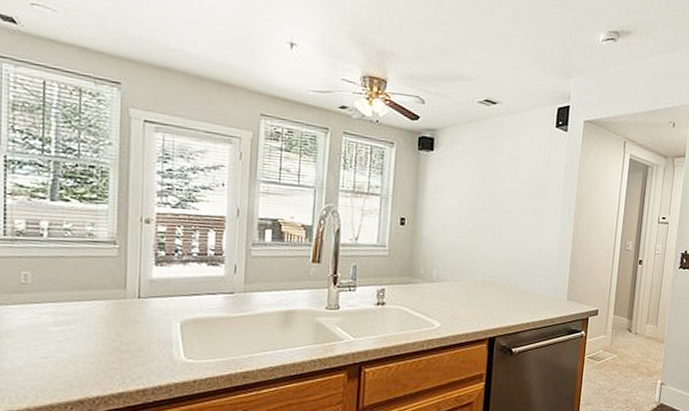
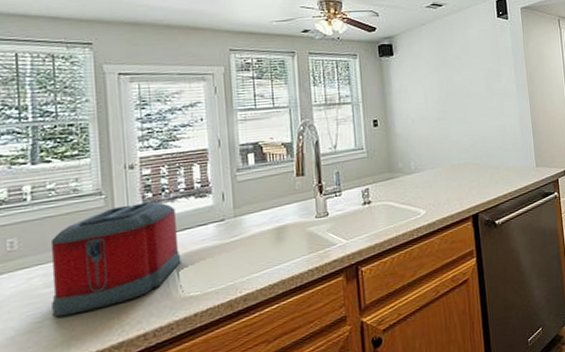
toaster: none [59,259,187,357] -> present [50,202,182,318]

